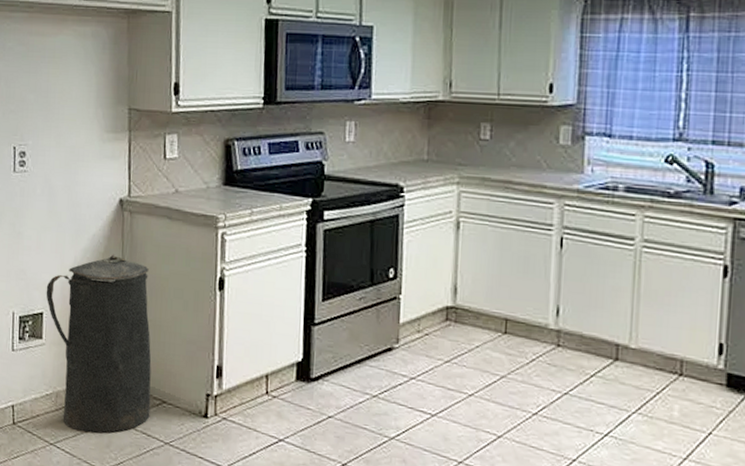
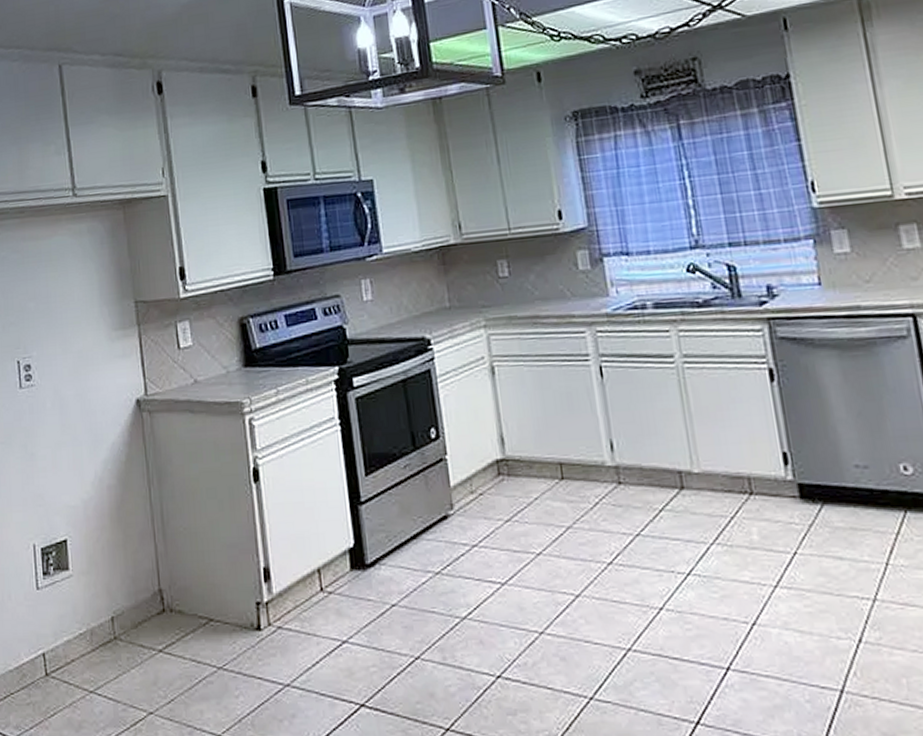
trash can: present [46,254,152,433] -> none [67,461,198,670]

